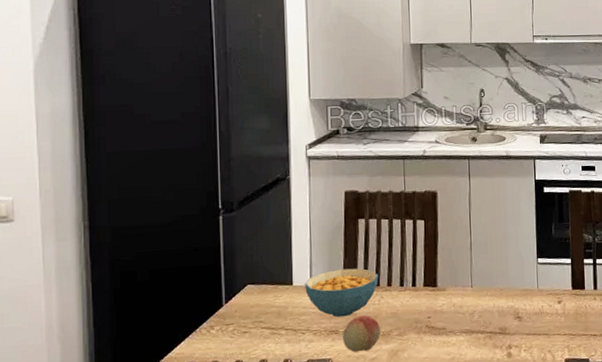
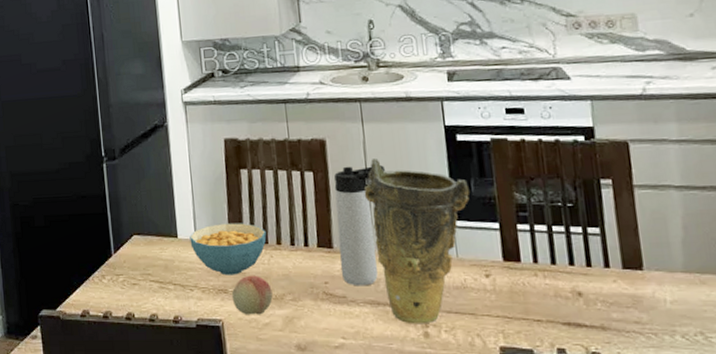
thermos bottle: none [442,213,485,319] -> present [334,165,385,286]
vase: none [466,208,551,347] -> present [364,159,470,324]

